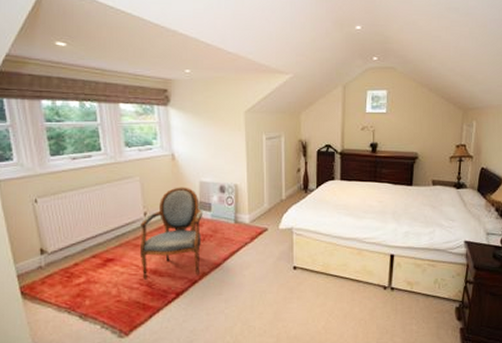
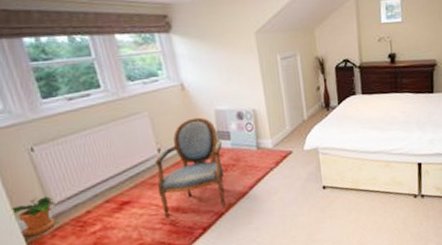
potted plant: none [9,245,46,281] -> present [9,196,55,237]

